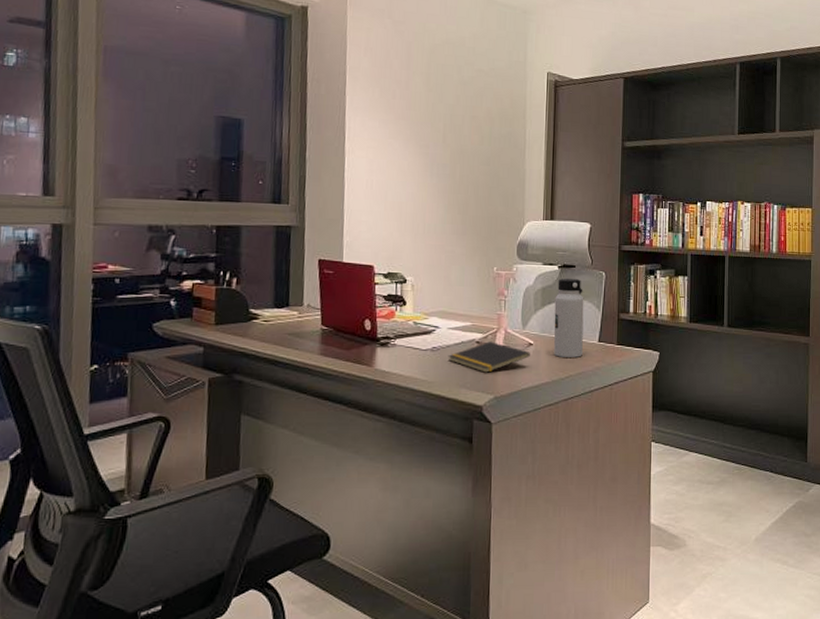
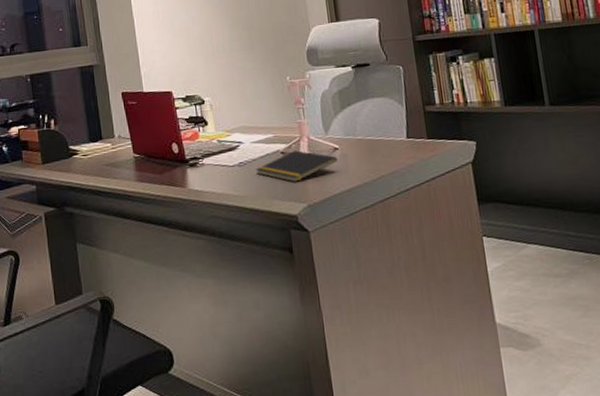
water bottle: present [553,278,584,357] -> none [353,76,392,159]

